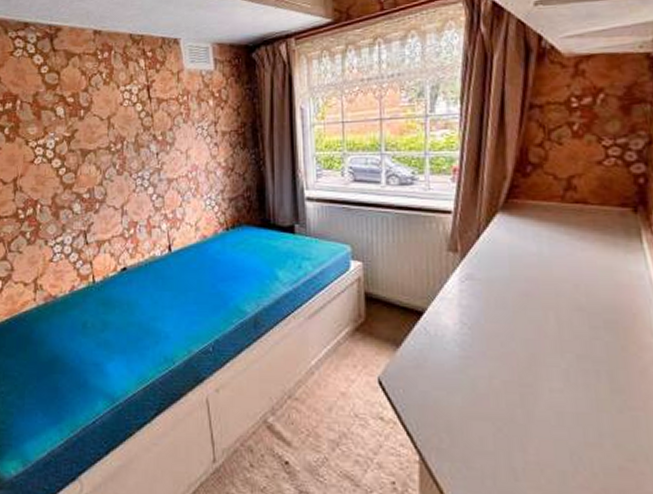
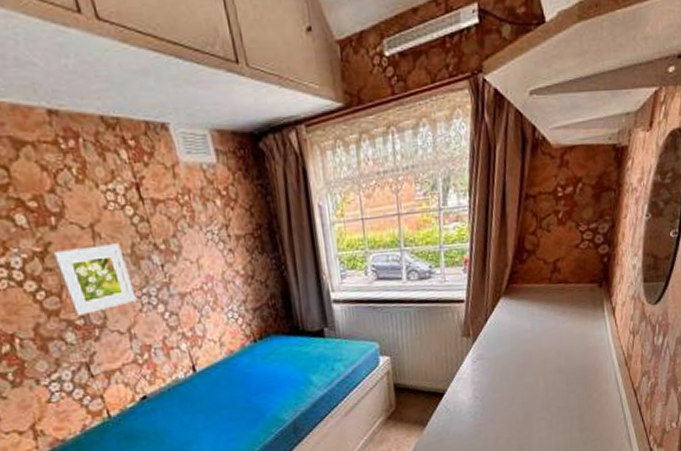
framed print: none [77,133,133,191] -> present [52,243,137,316]

